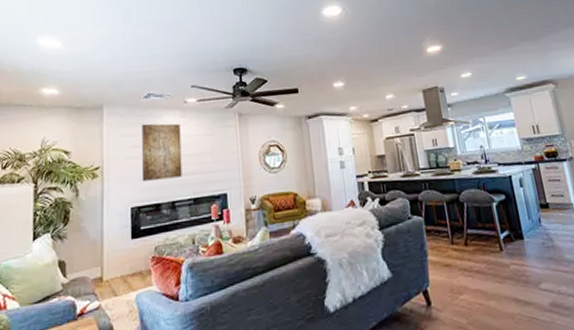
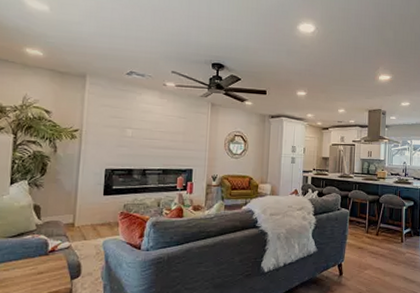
wall art: present [141,123,183,181] -> none [117,98,158,150]

